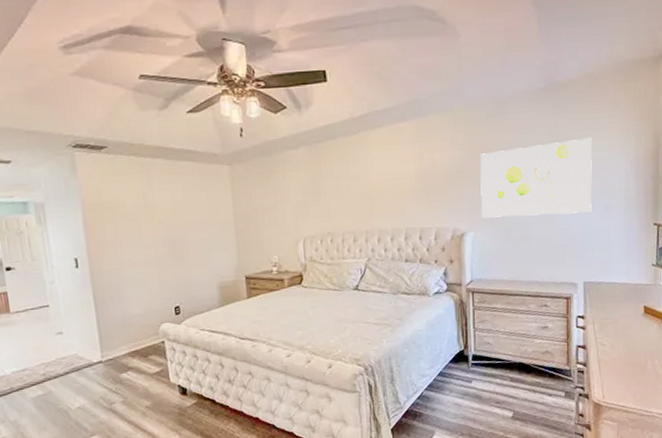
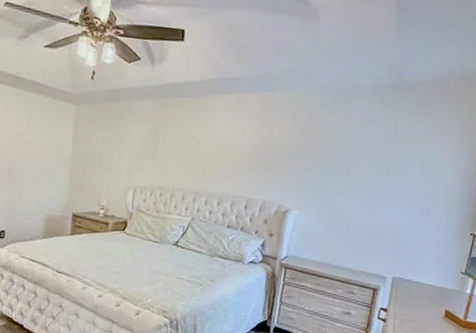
wall art: present [480,137,592,218] -> none [308,137,427,212]

